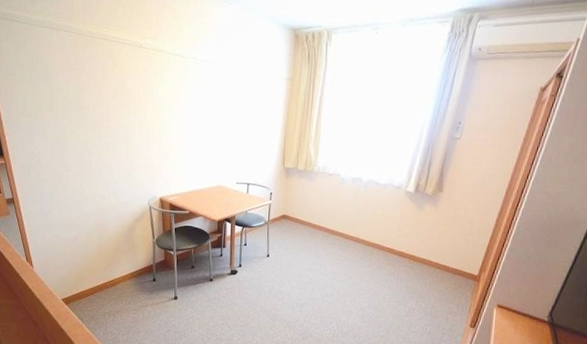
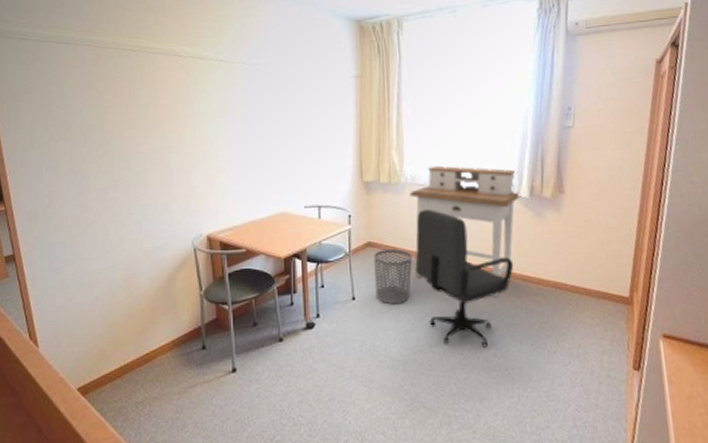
waste bin: none [285,222,316,263] -> present [374,249,412,305]
desk: none [317,160,408,266] -> present [409,165,521,298]
office chair: none [317,193,394,301] -> present [415,209,514,347]

